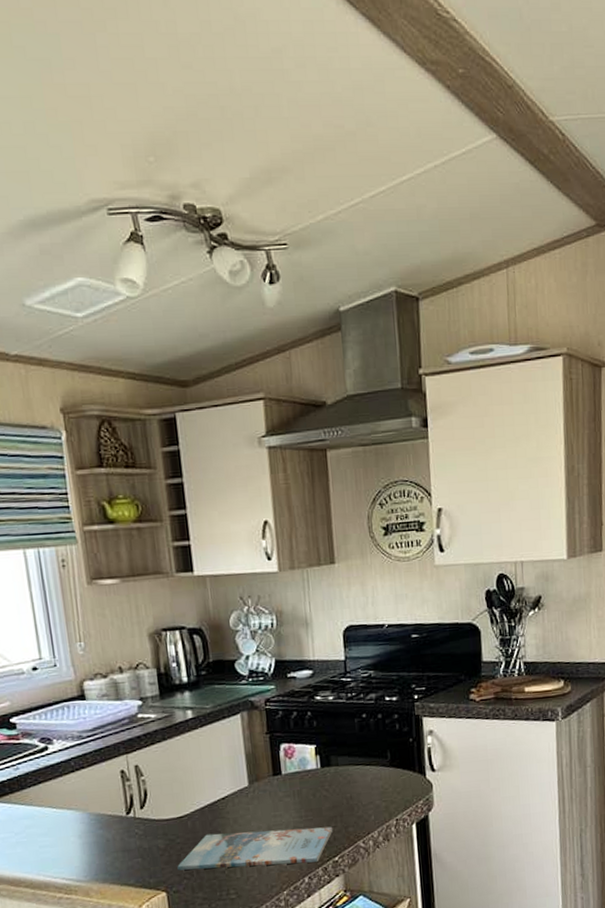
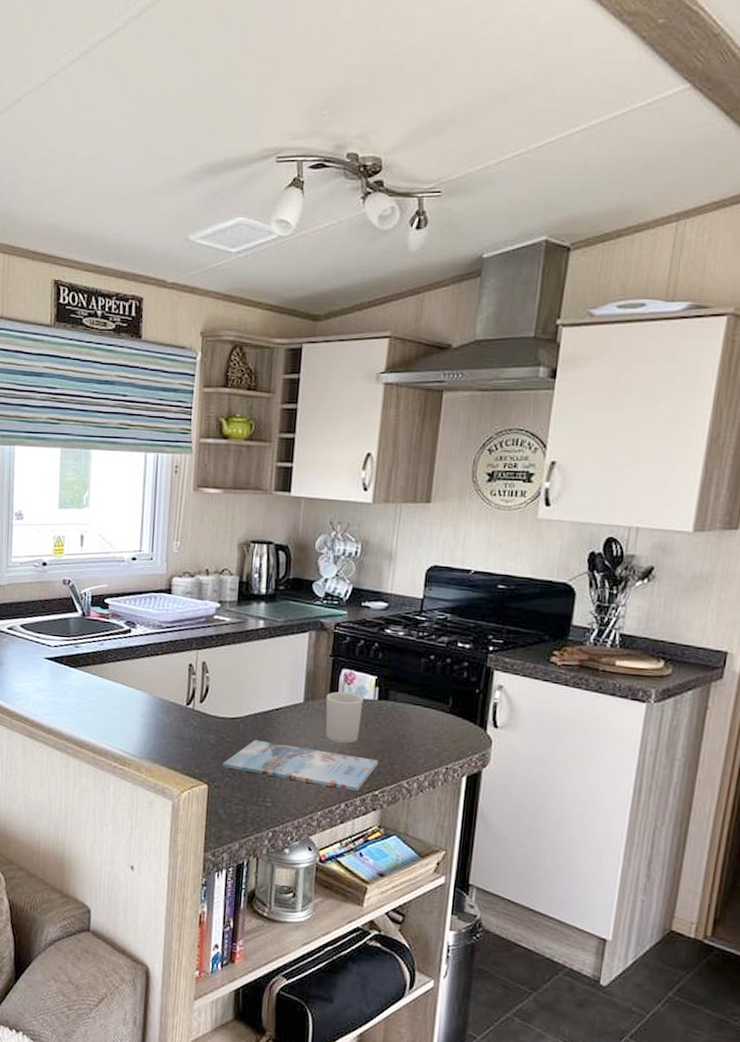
mug: none [270,766,310,819] -> present [325,691,364,744]

